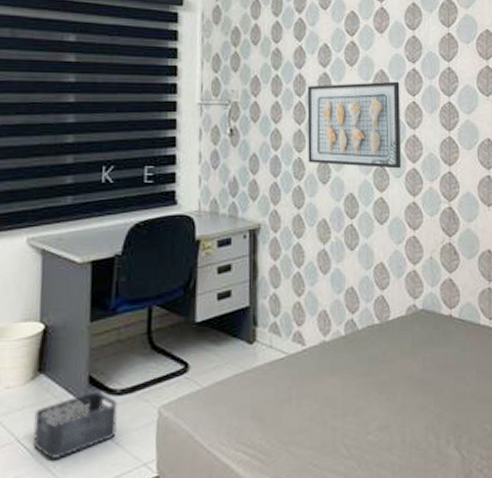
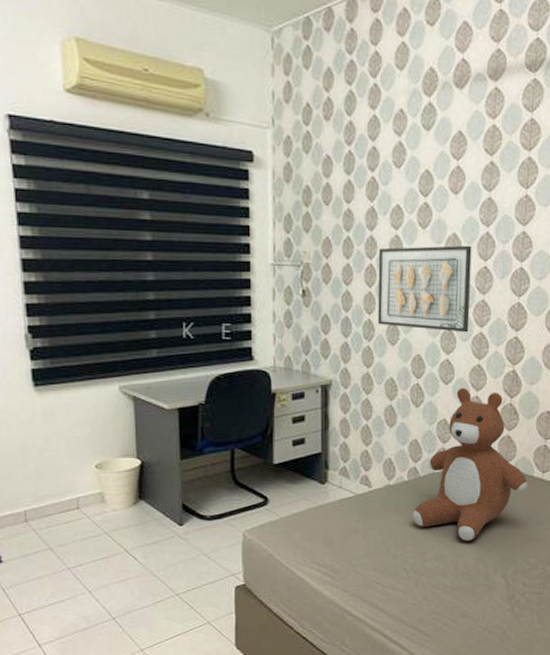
storage bin: present [33,391,118,459] -> none [139,516,208,566]
teddy bear: none [352,227,474,406] -> present [412,387,527,541]

